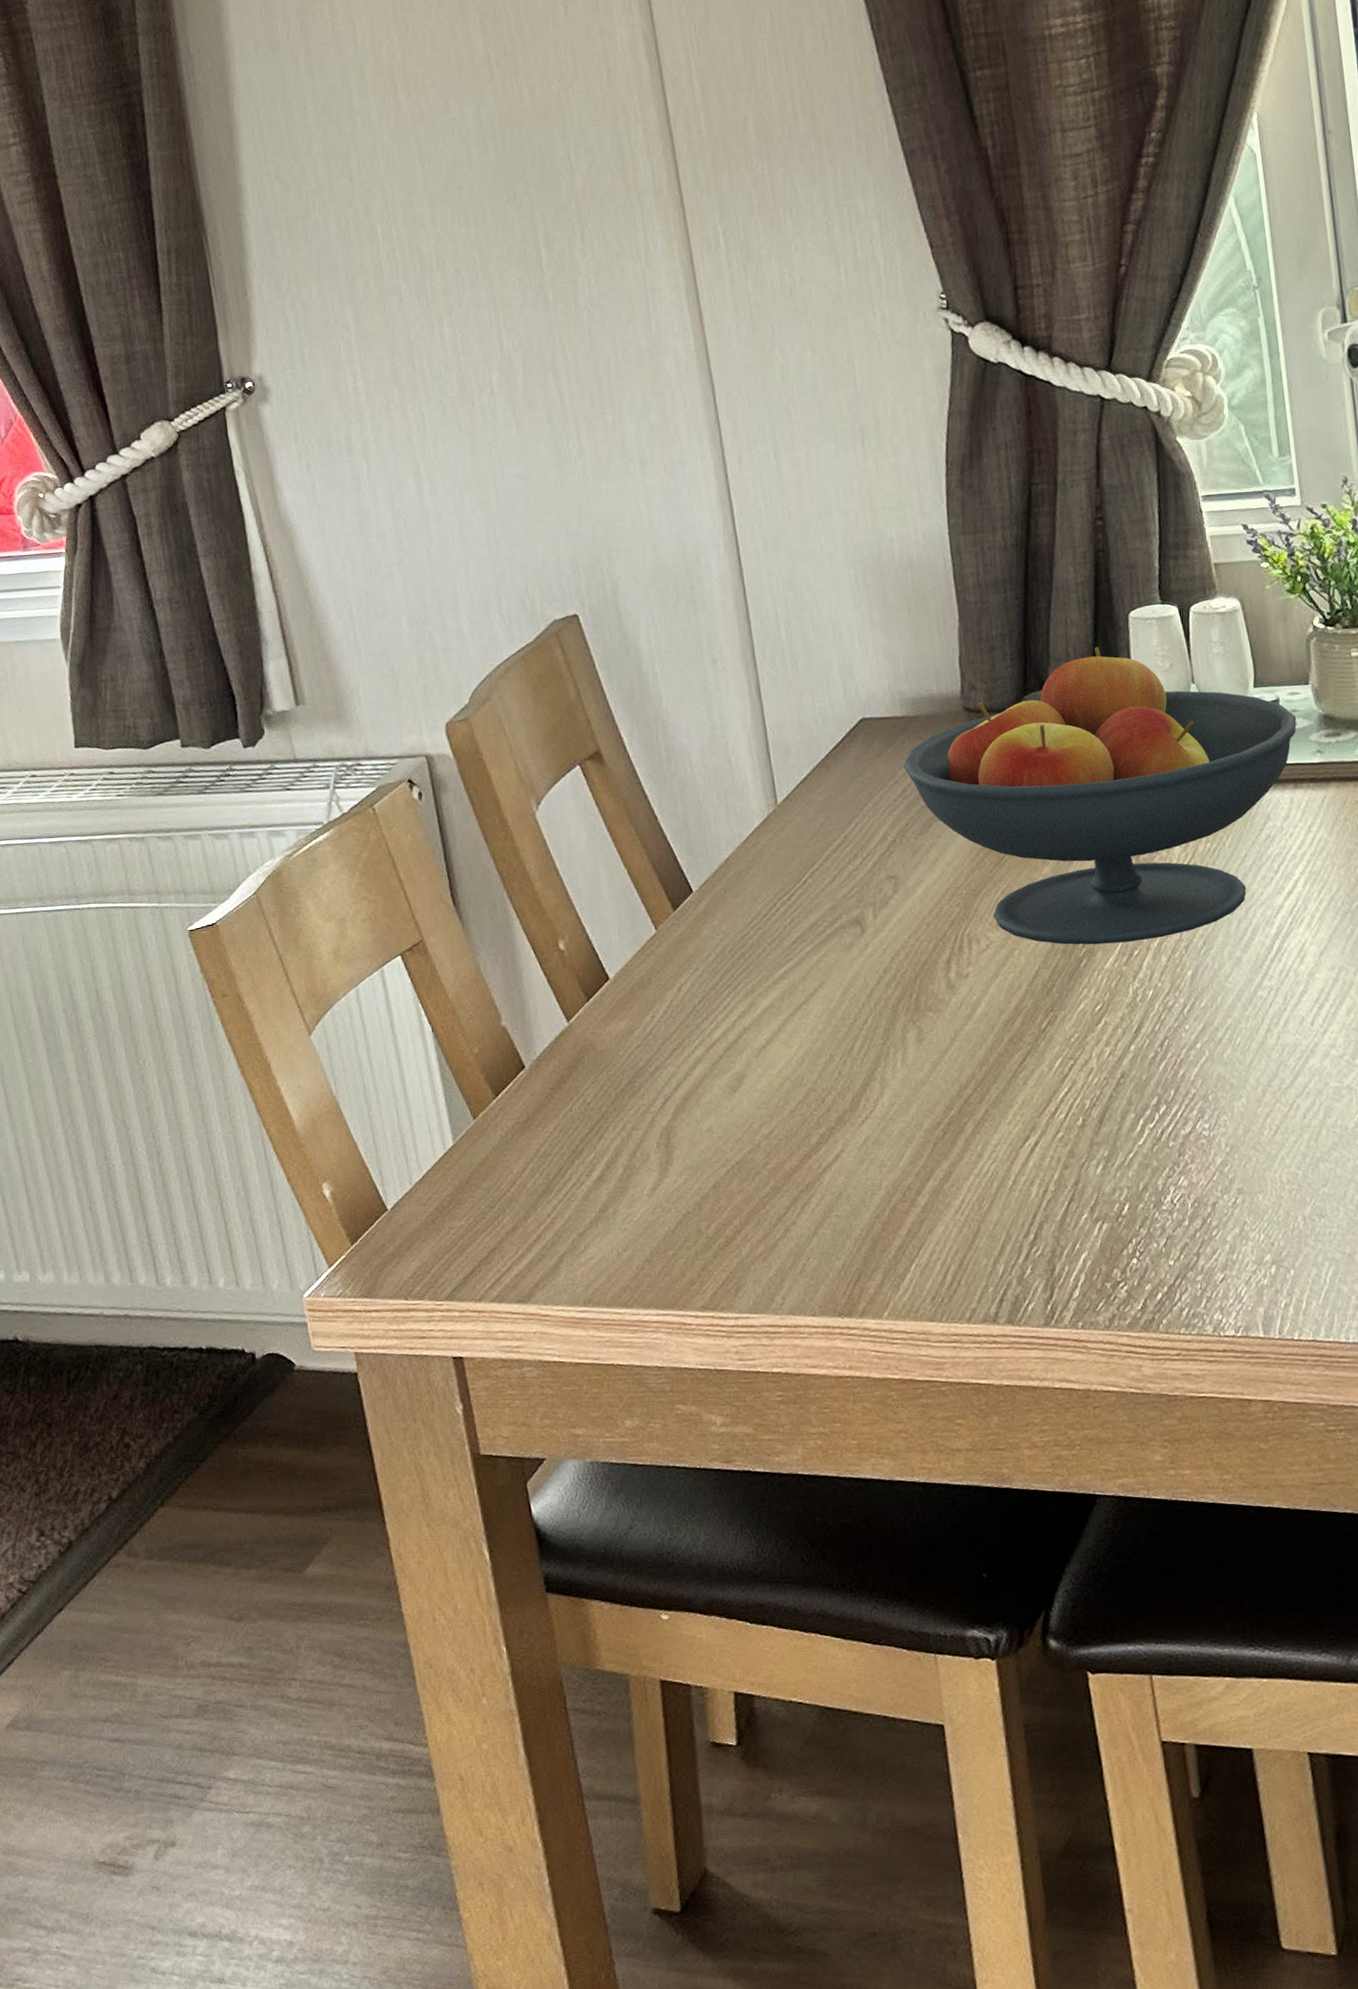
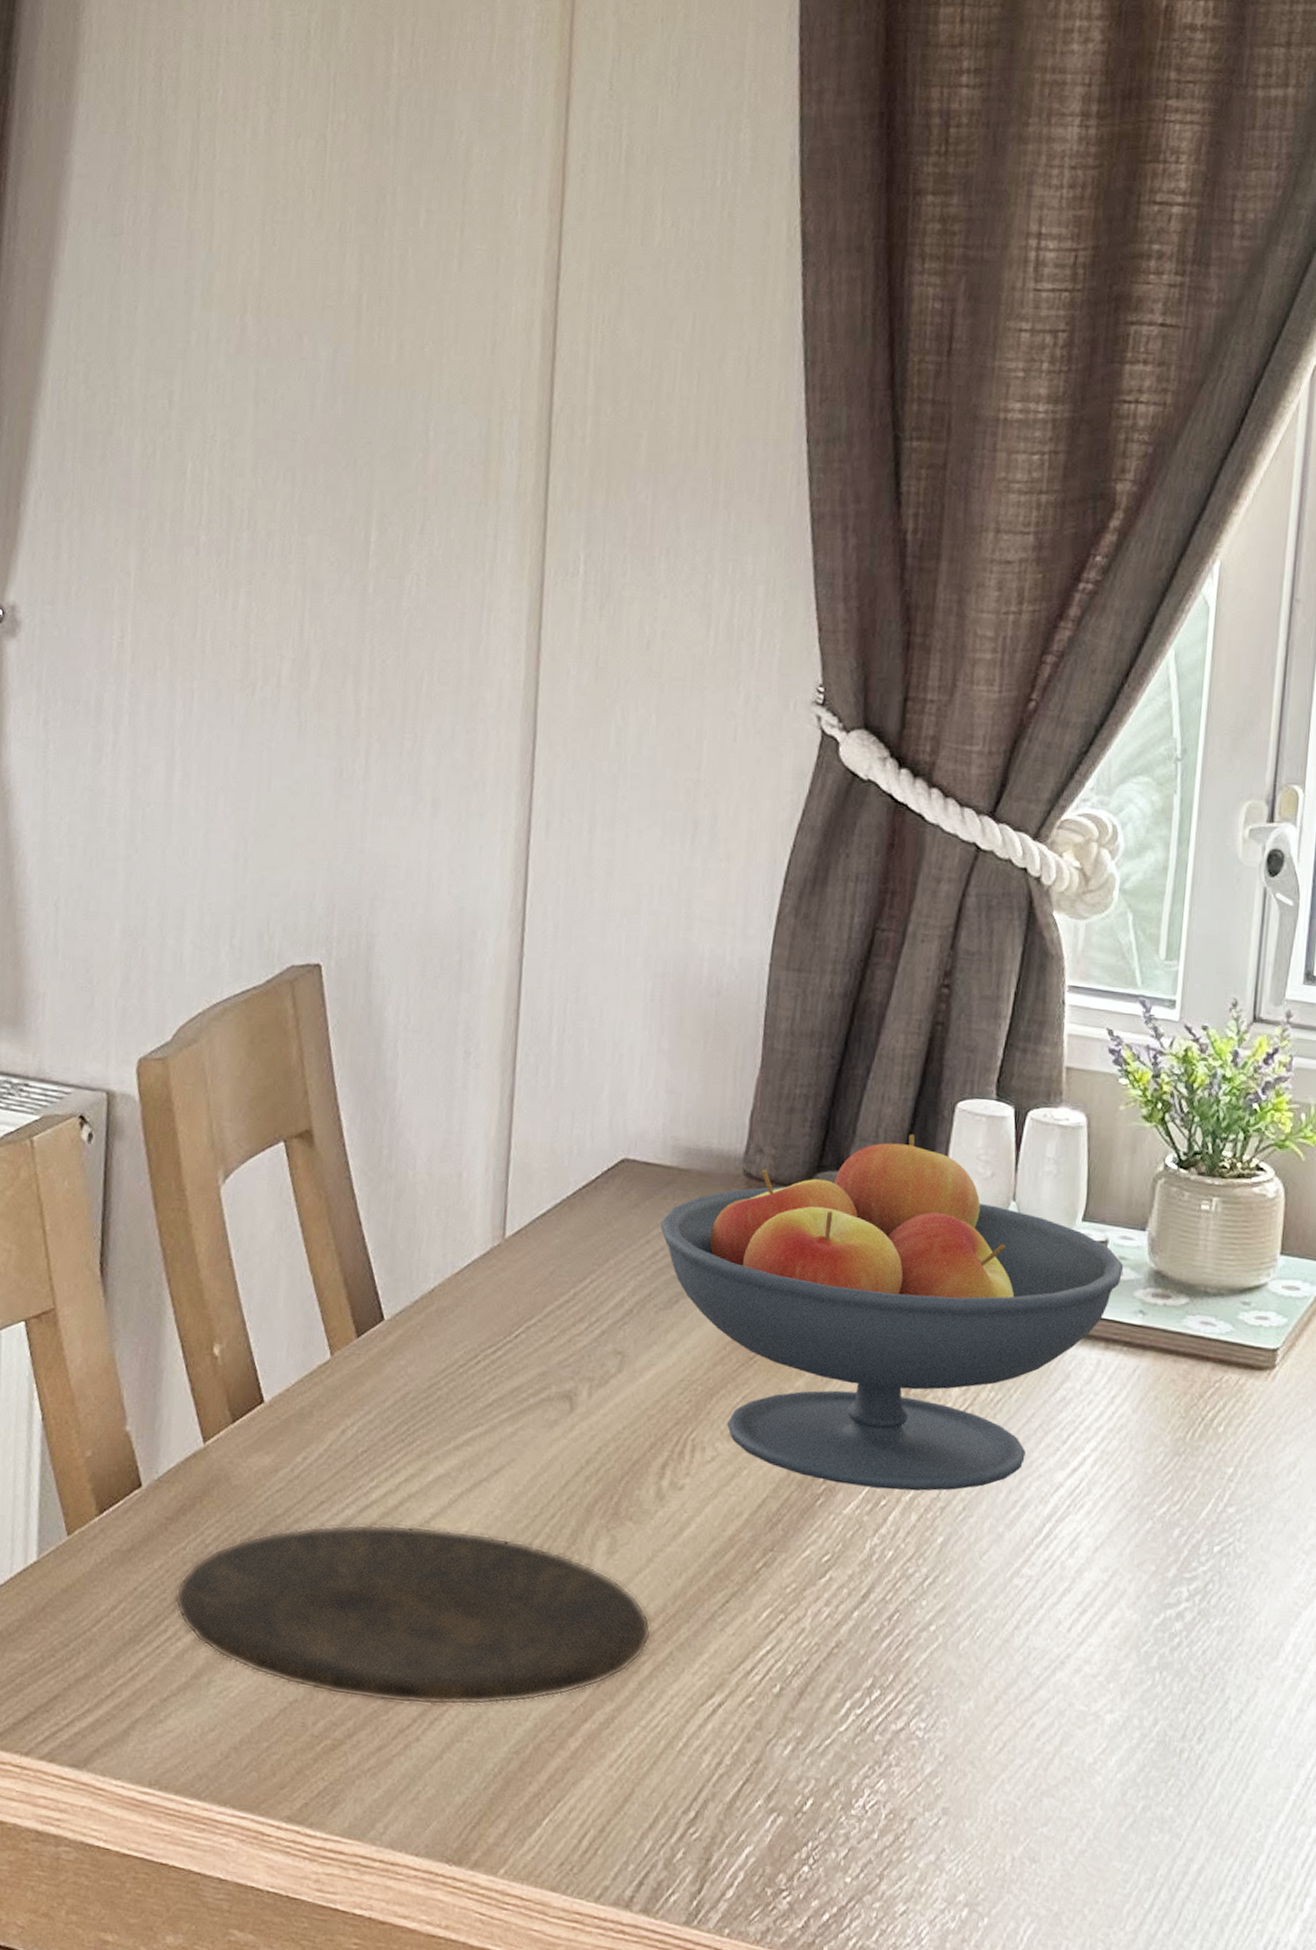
plate: none [571,1046,968,1202] -> present [174,1523,652,1706]

